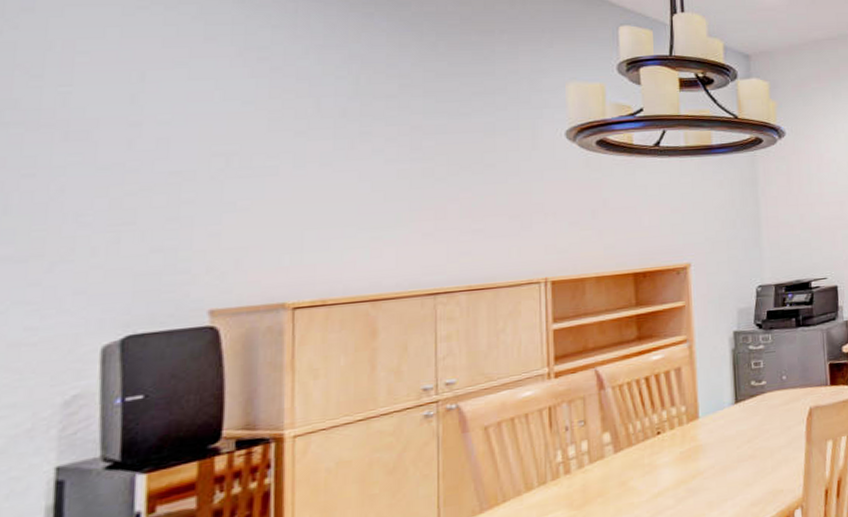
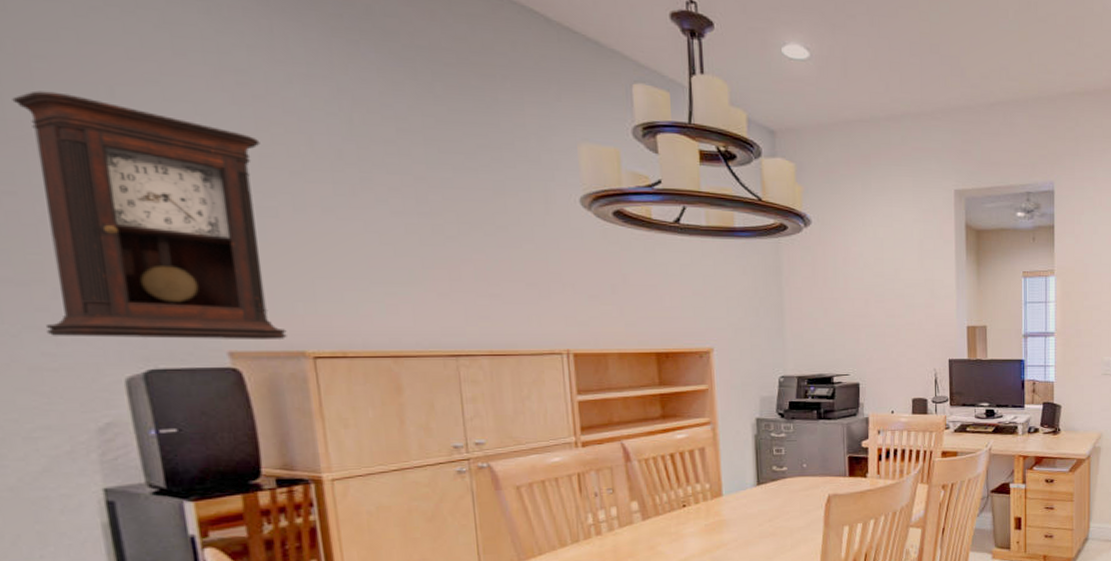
pendulum clock: none [33,81,271,310] -> present [11,90,287,339]

